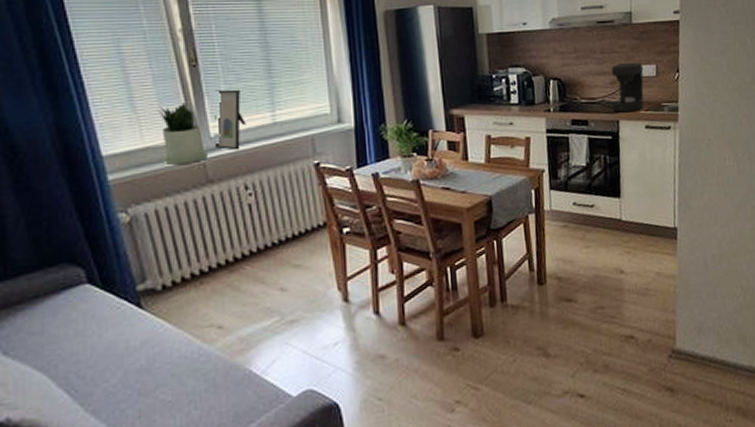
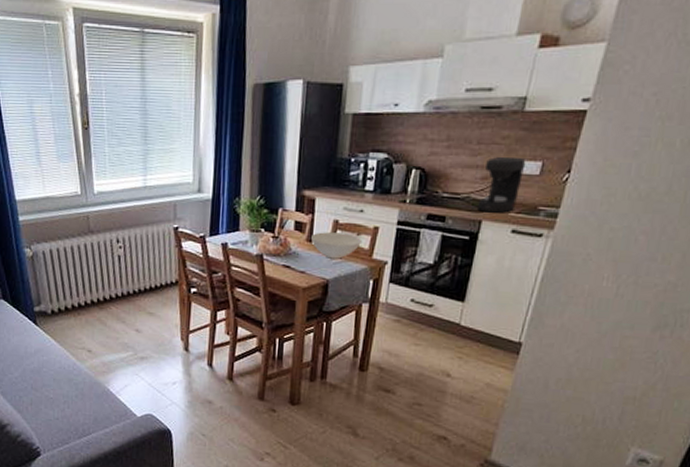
planter: present [157,102,209,165] -> none [56,161,92,214]
picture frame: present [214,89,246,151] -> none [96,152,123,208]
bowl: none [467,147,516,174] -> present [311,232,361,259]

